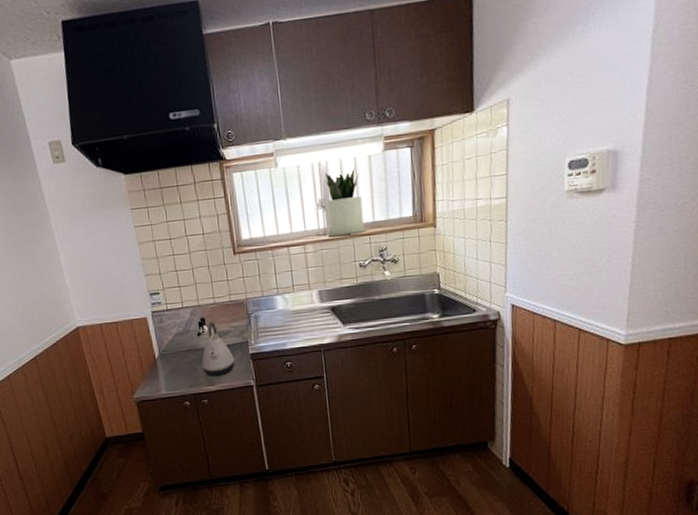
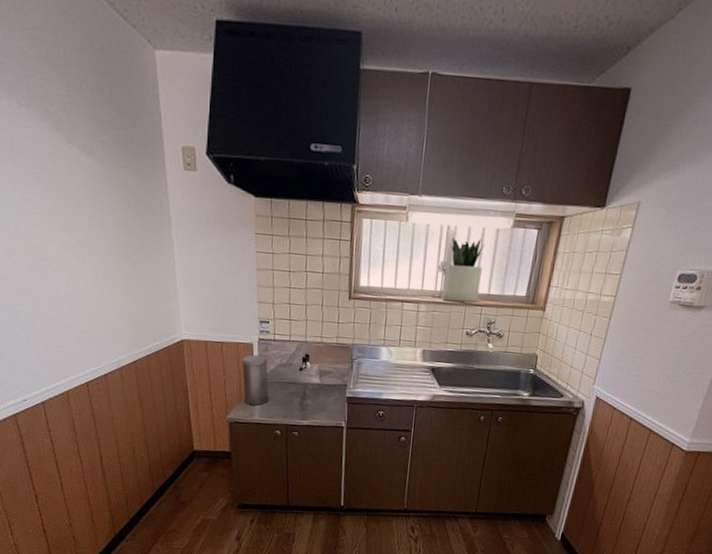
canister: none [138,328,173,381] -> present [242,355,270,406]
kettle: present [201,321,235,376] -> none [297,359,331,412]

